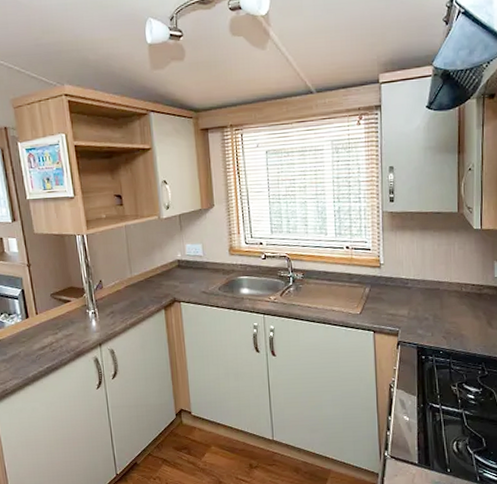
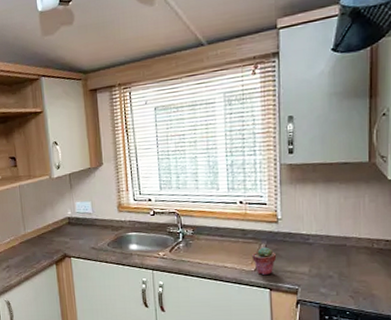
potted succulent: none [358,291,380,318] -> present [252,247,277,275]

